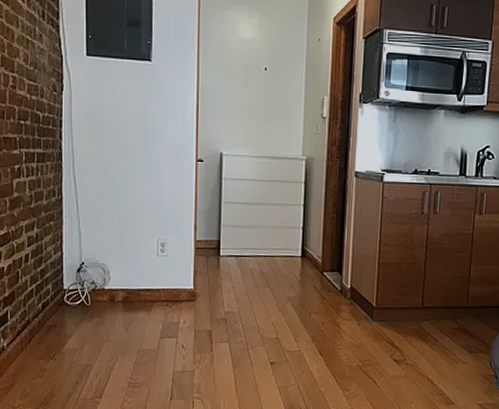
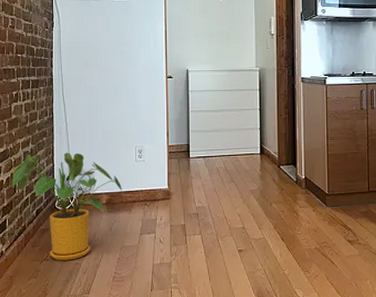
house plant: none [13,239,141,361] -> present [11,152,122,260]

